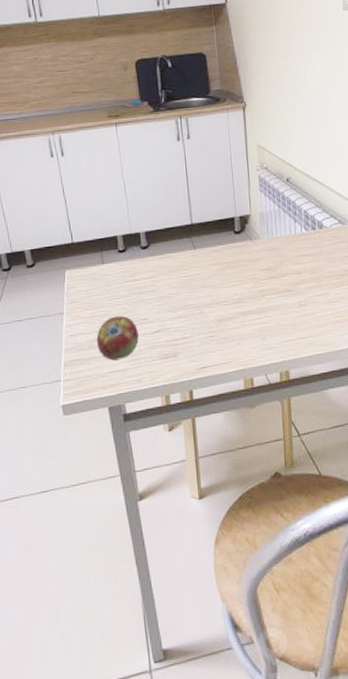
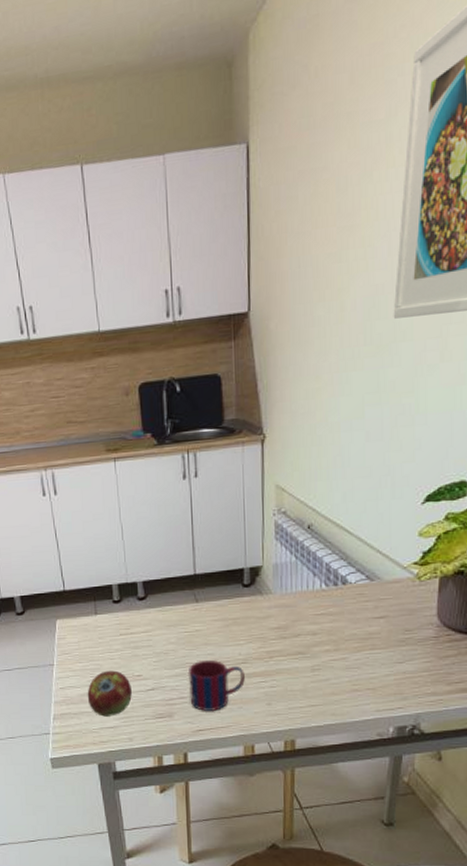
mug: none [189,300,241,349] -> present [187,659,245,711]

